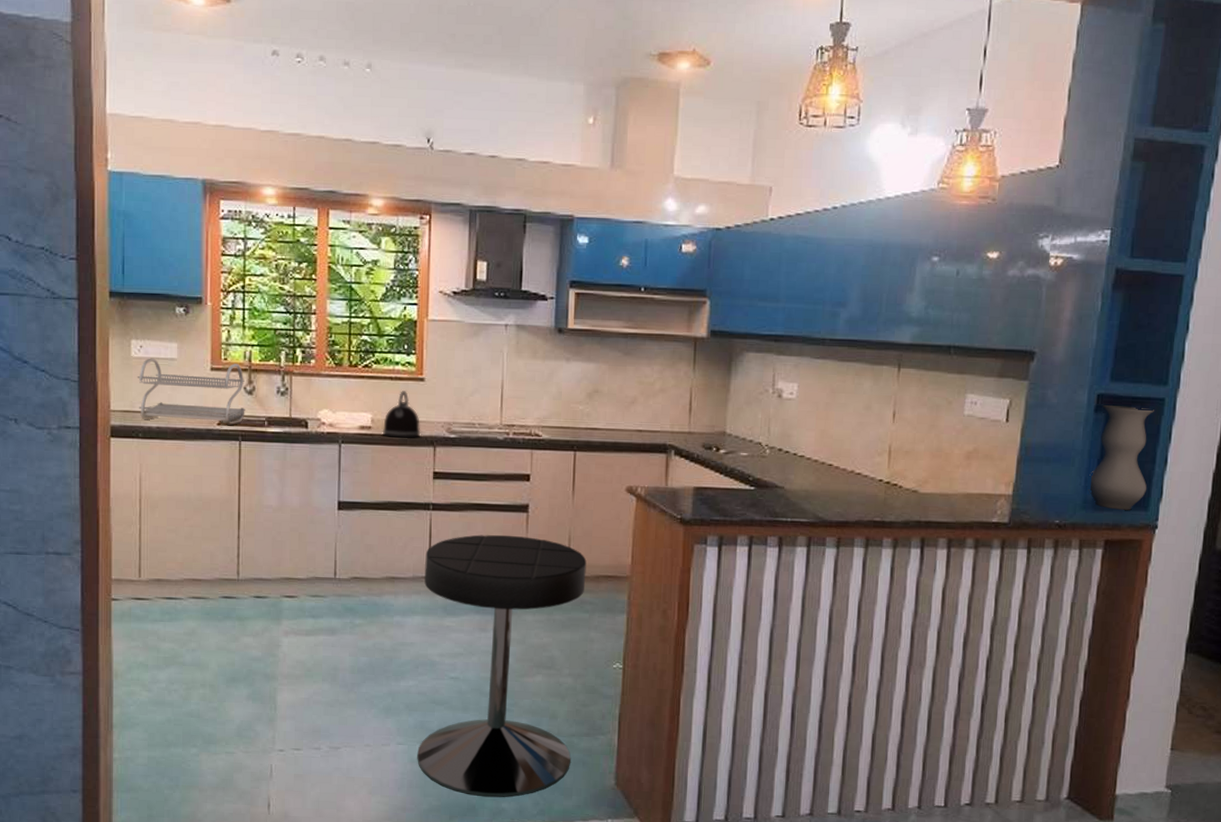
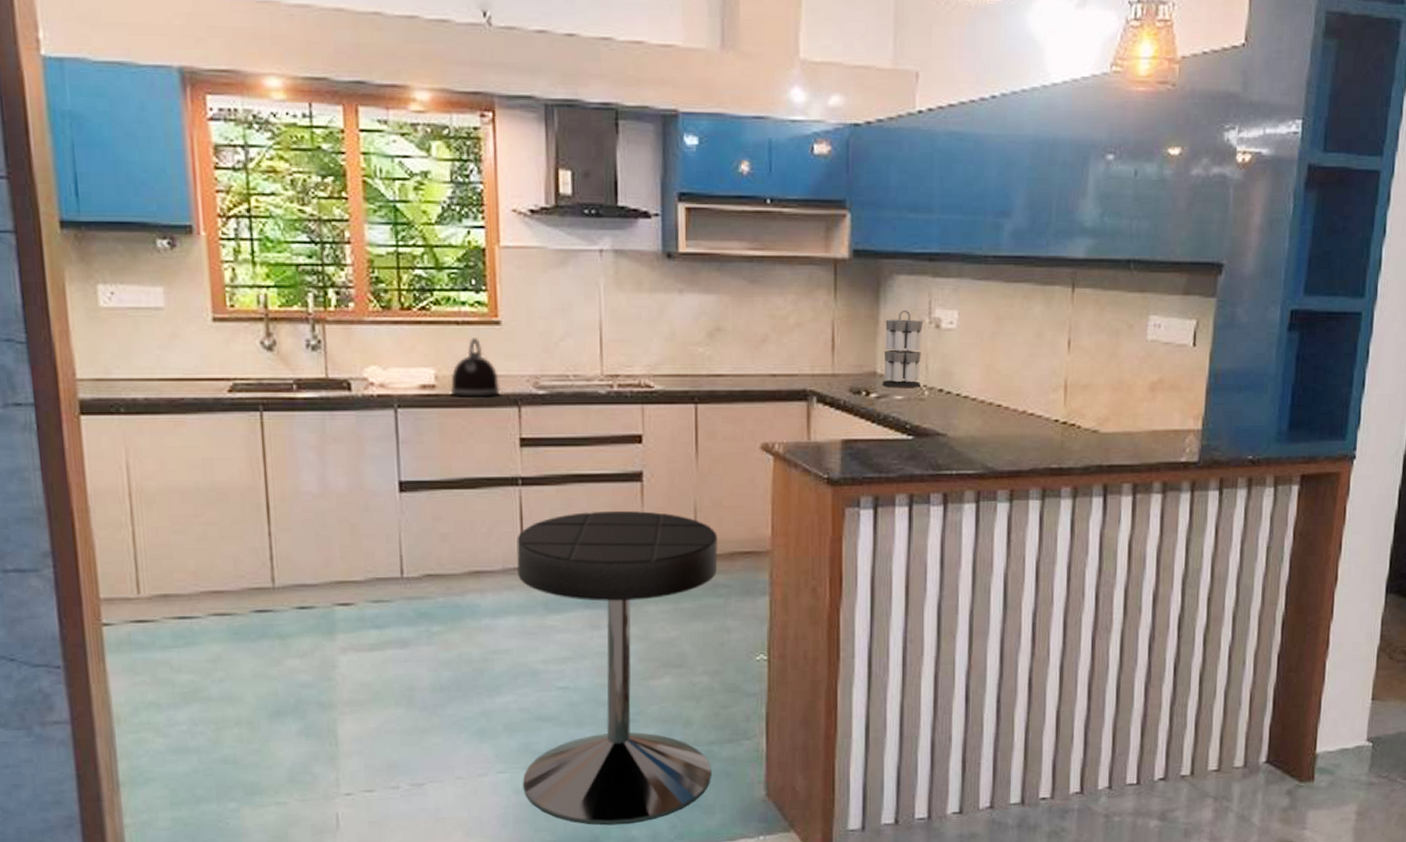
dish rack: present [137,358,245,425] -> none [110,308,265,391]
spice rack: none [730,381,767,447] -> present [882,309,923,388]
vase: present [1088,405,1155,510] -> none [1282,323,1352,440]

